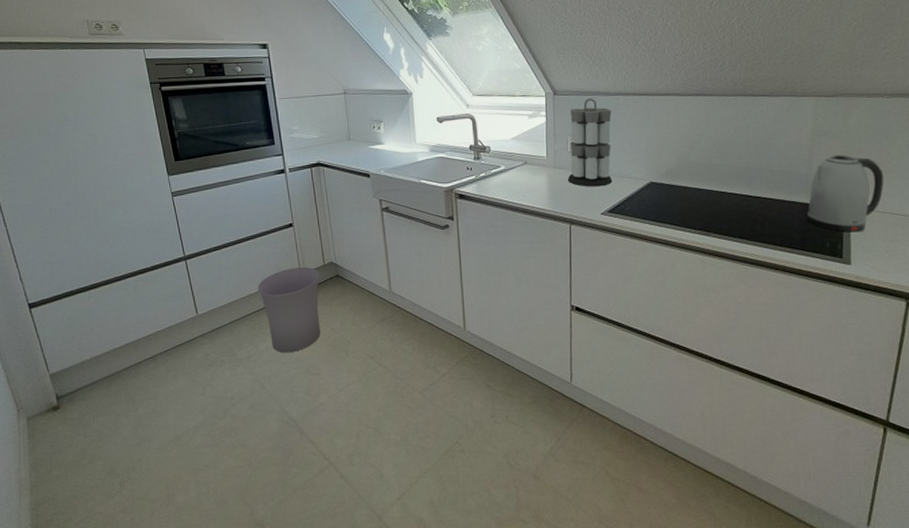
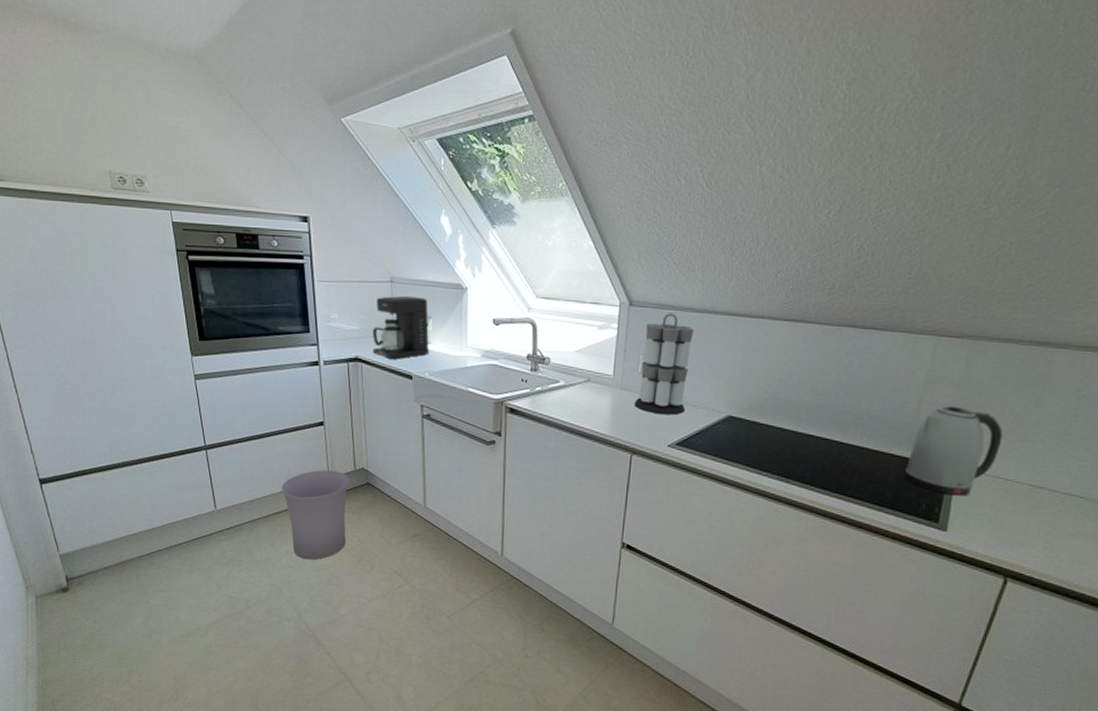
coffee maker: none [331,104,383,161] -> present [372,295,430,359]

